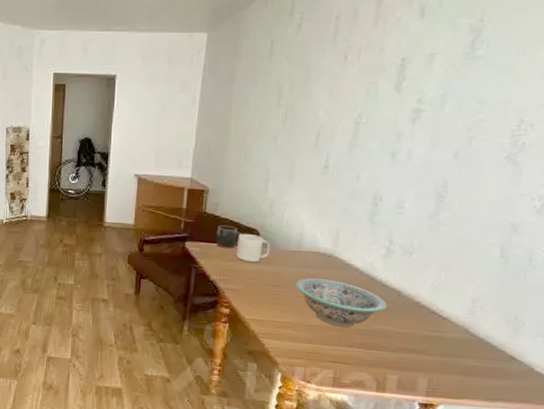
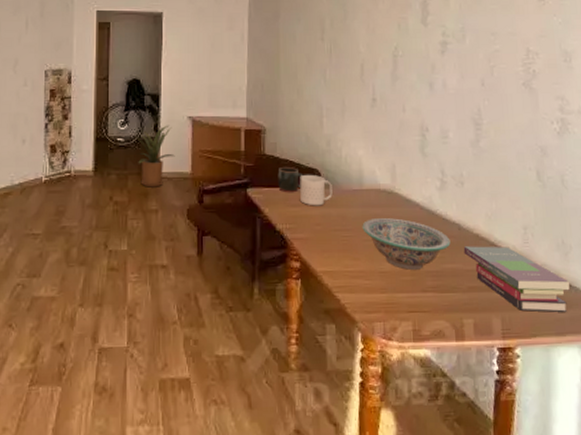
house plant: none [77,181,120,235] -> present [127,125,175,187]
books: none [399,311,513,381] -> present [463,246,570,312]

